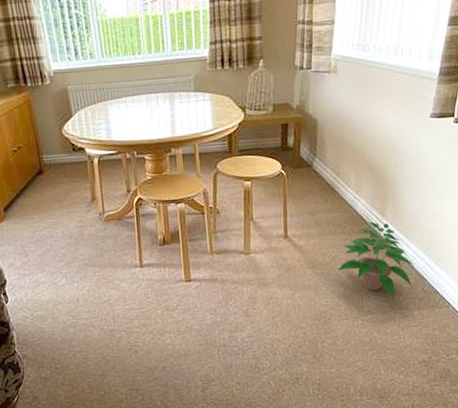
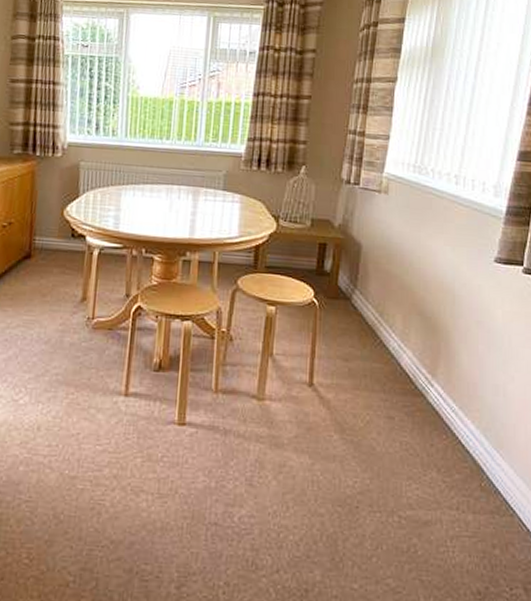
potted plant: present [339,221,415,298] -> none [373,381,471,491]

